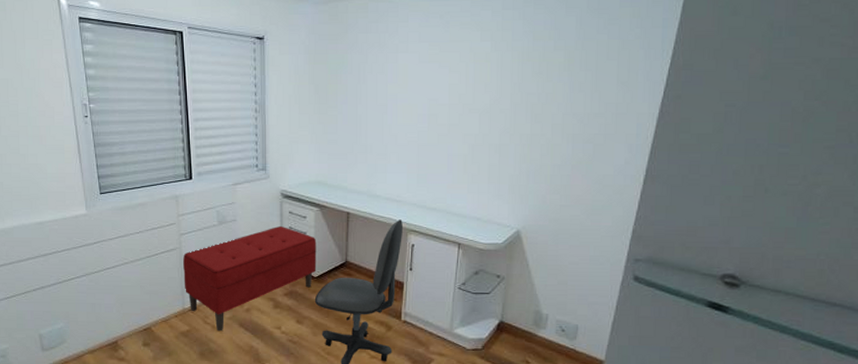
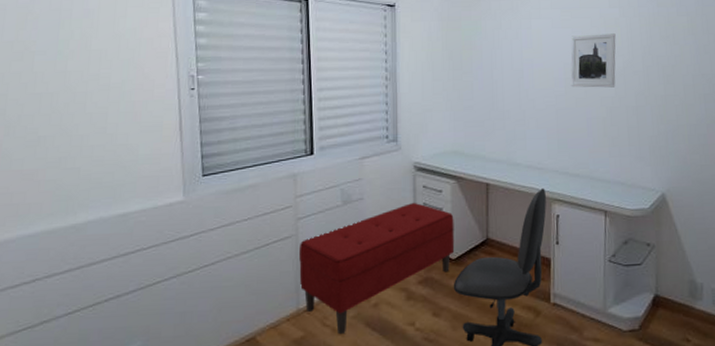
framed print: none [434,69,485,125] -> present [571,33,616,88]

